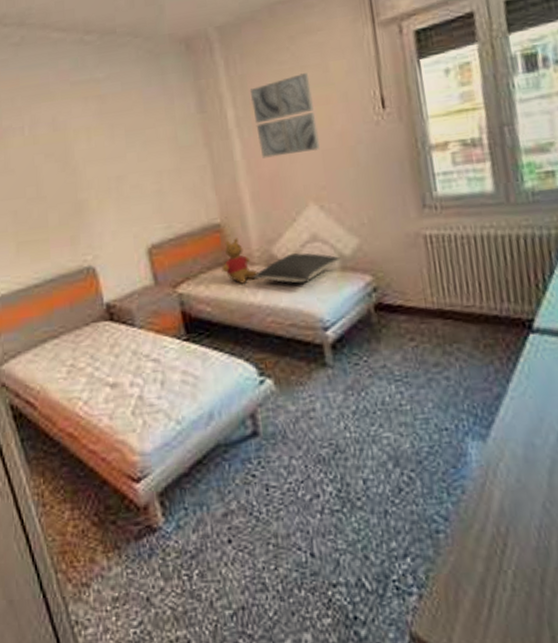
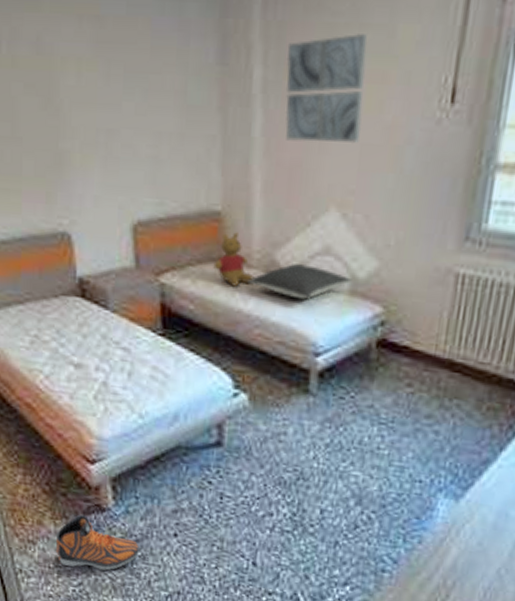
sneaker: none [110,540,196,604] -> present [55,514,139,571]

